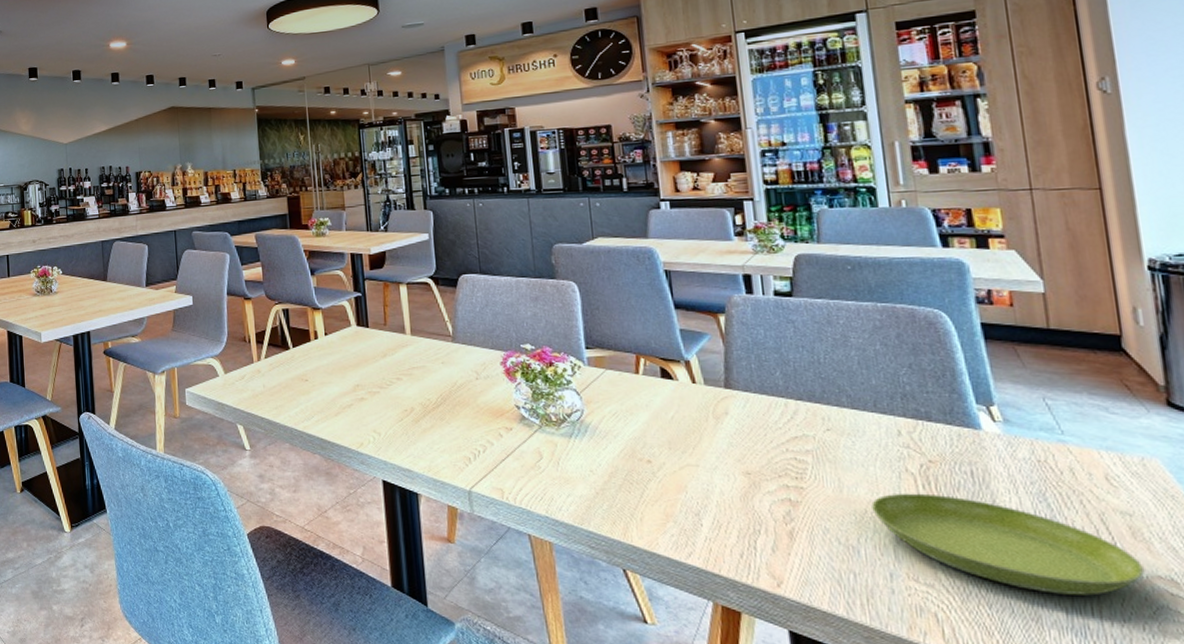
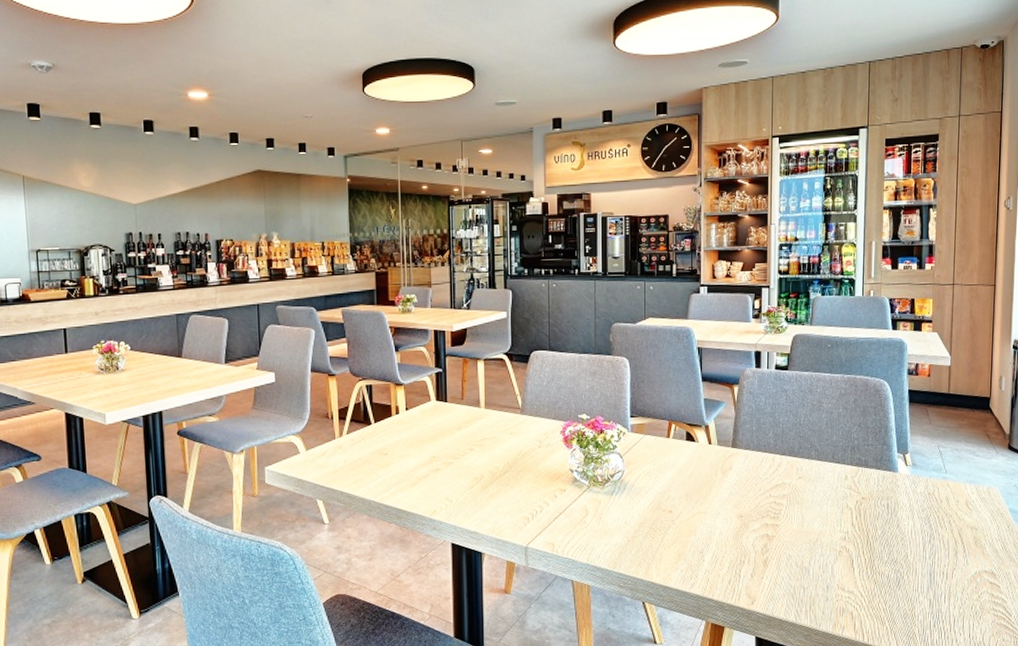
saucer: present [871,493,1144,596] -> none [821,523,978,590]

